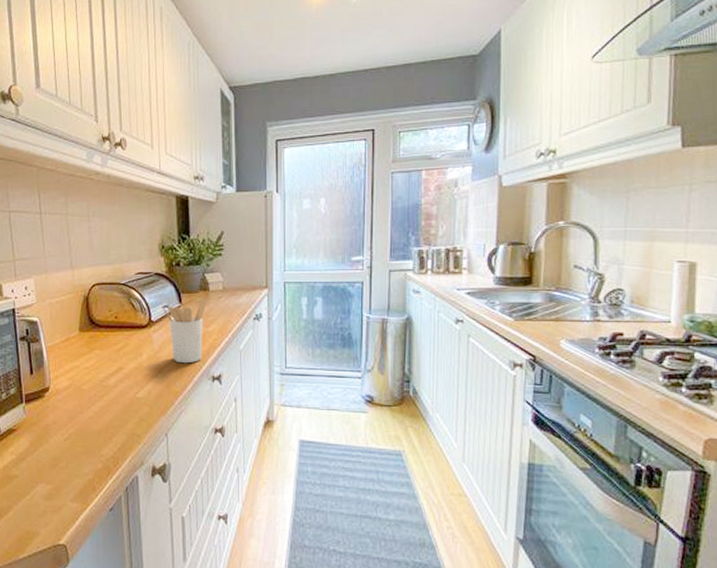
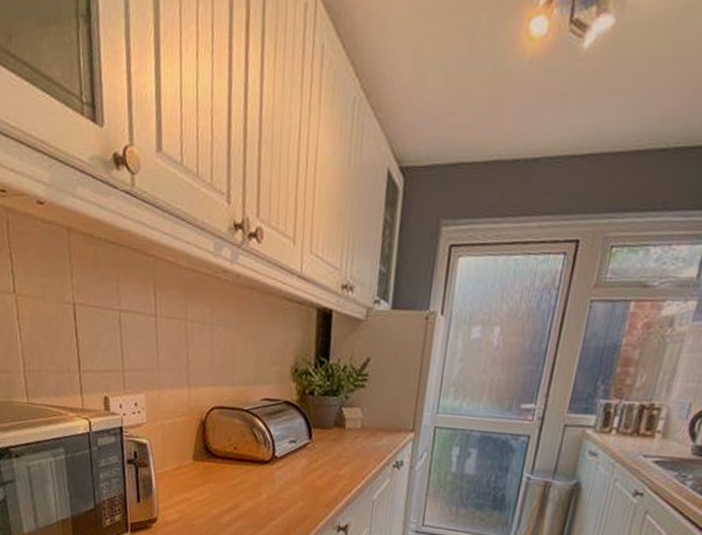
utensil holder: present [162,299,206,364] -> none [288,437,340,509]

